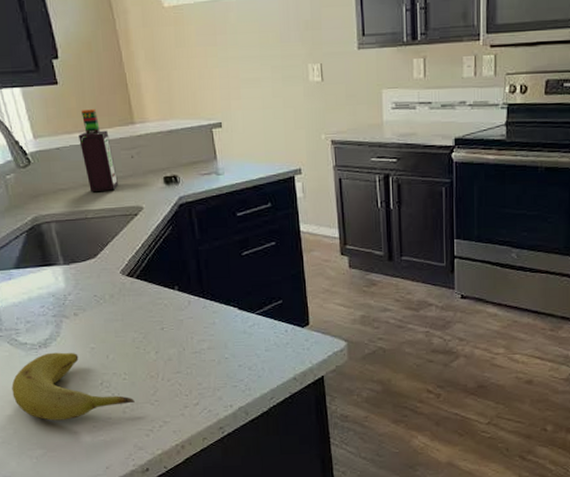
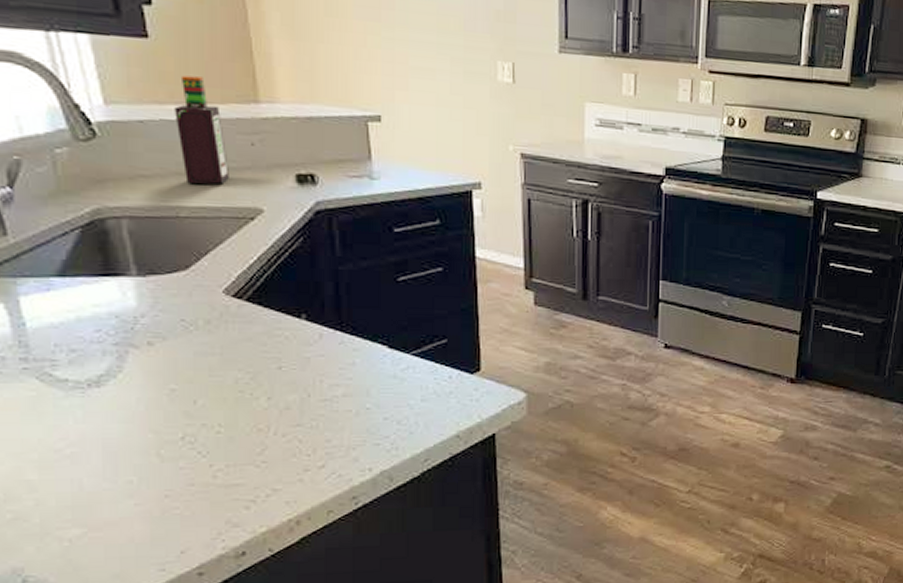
fruit: present [11,352,135,421] -> none [37,394,231,488]

